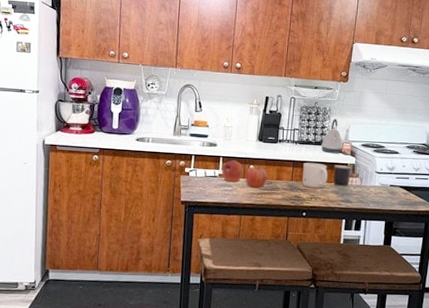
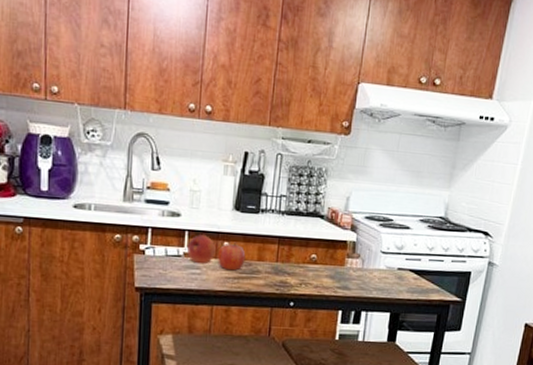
mug: present [302,162,328,190] -> none [290,238,322,274]
kettle: present [321,118,343,154] -> none [314,182,342,229]
mug: present [333,165,352,188] -> none [328,242,352,272]

